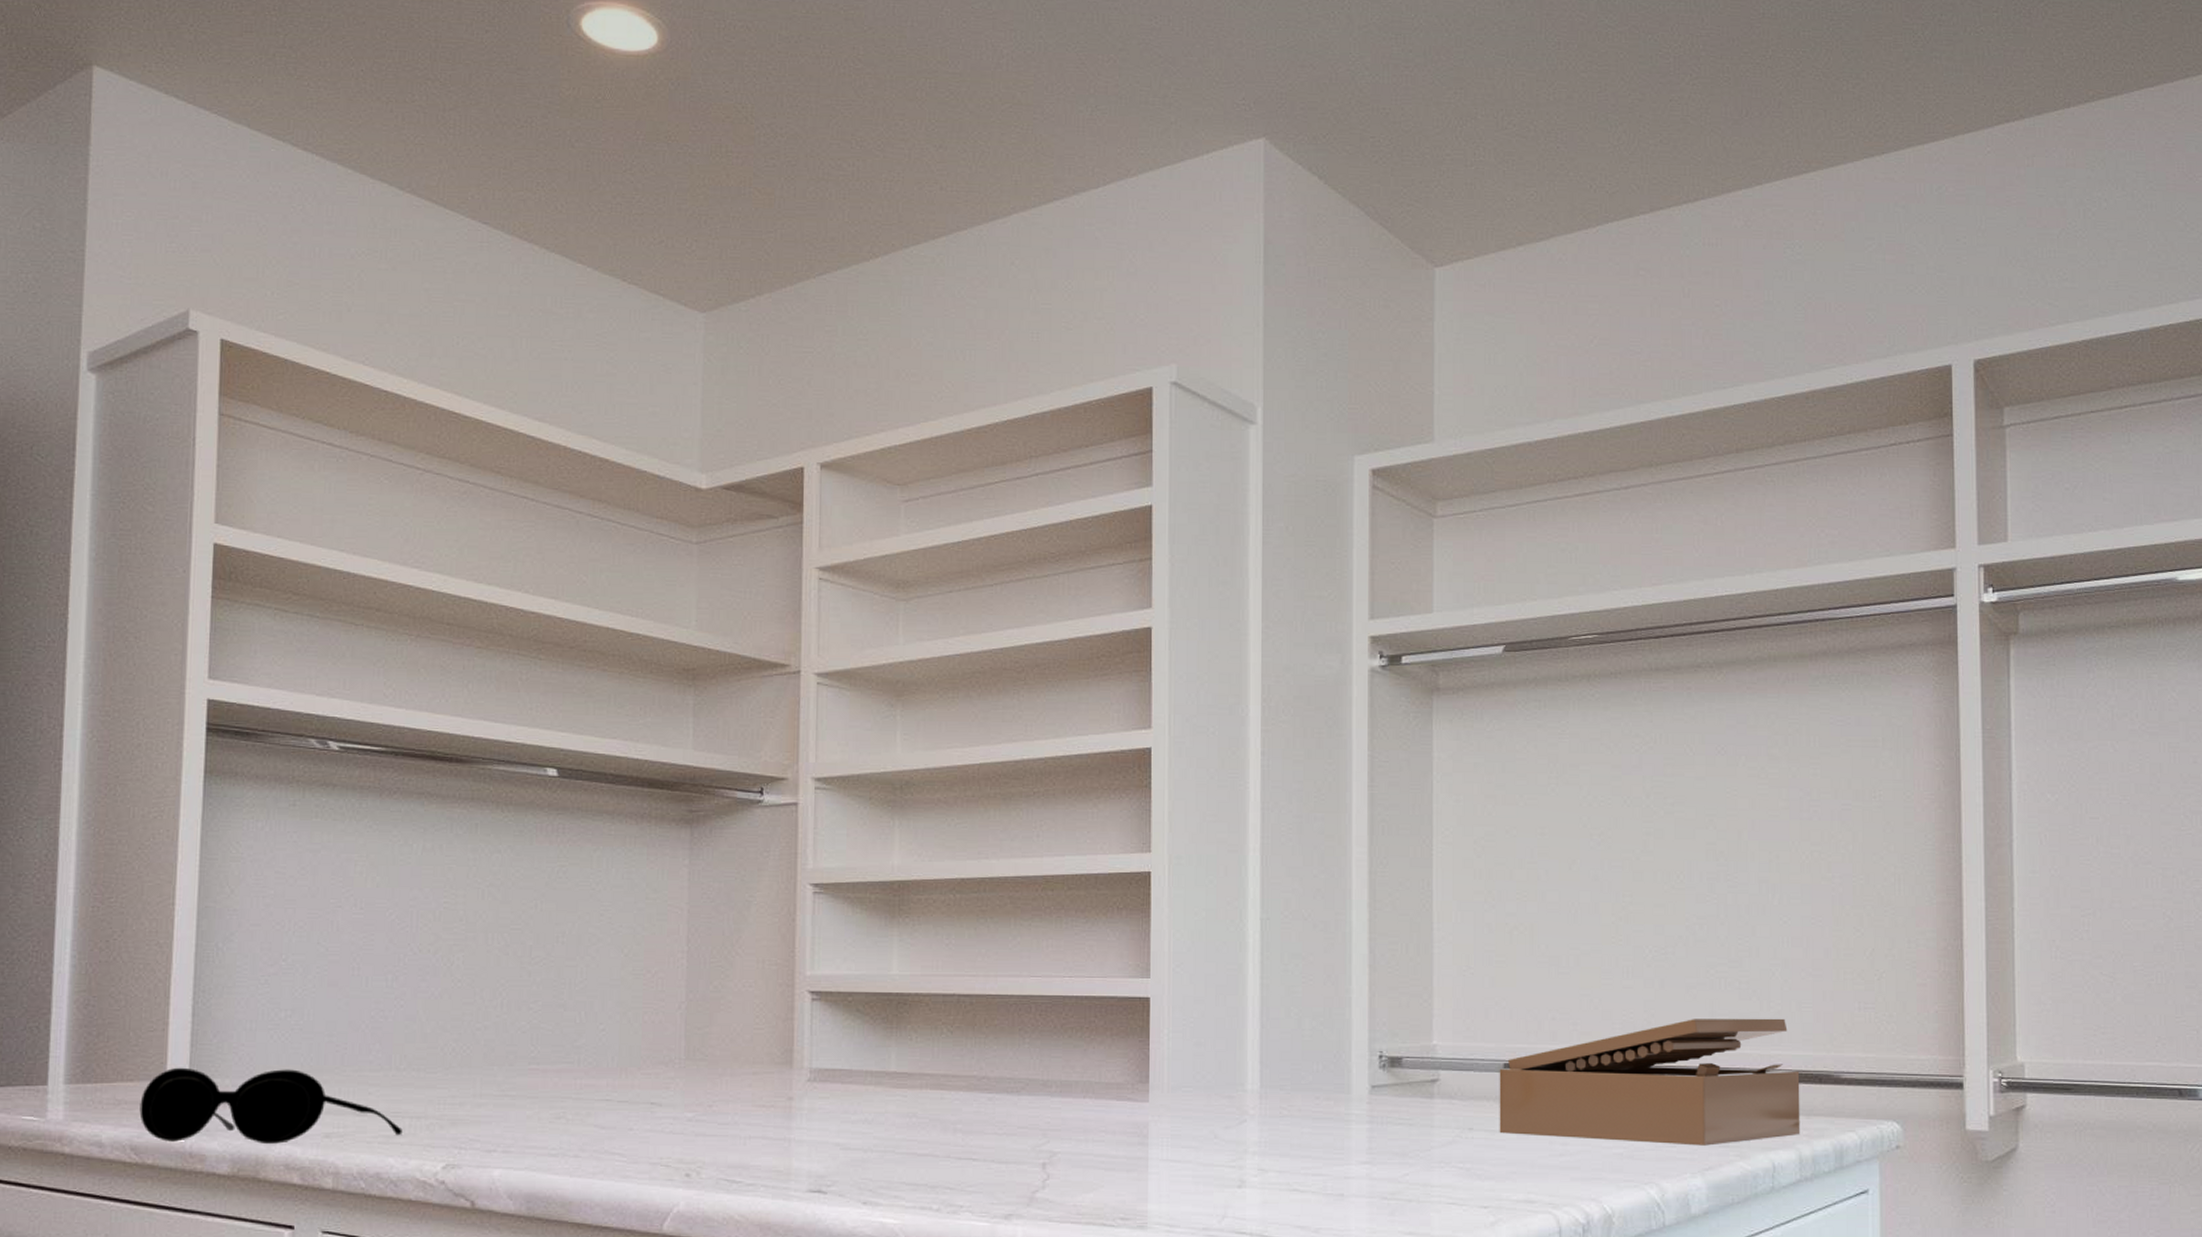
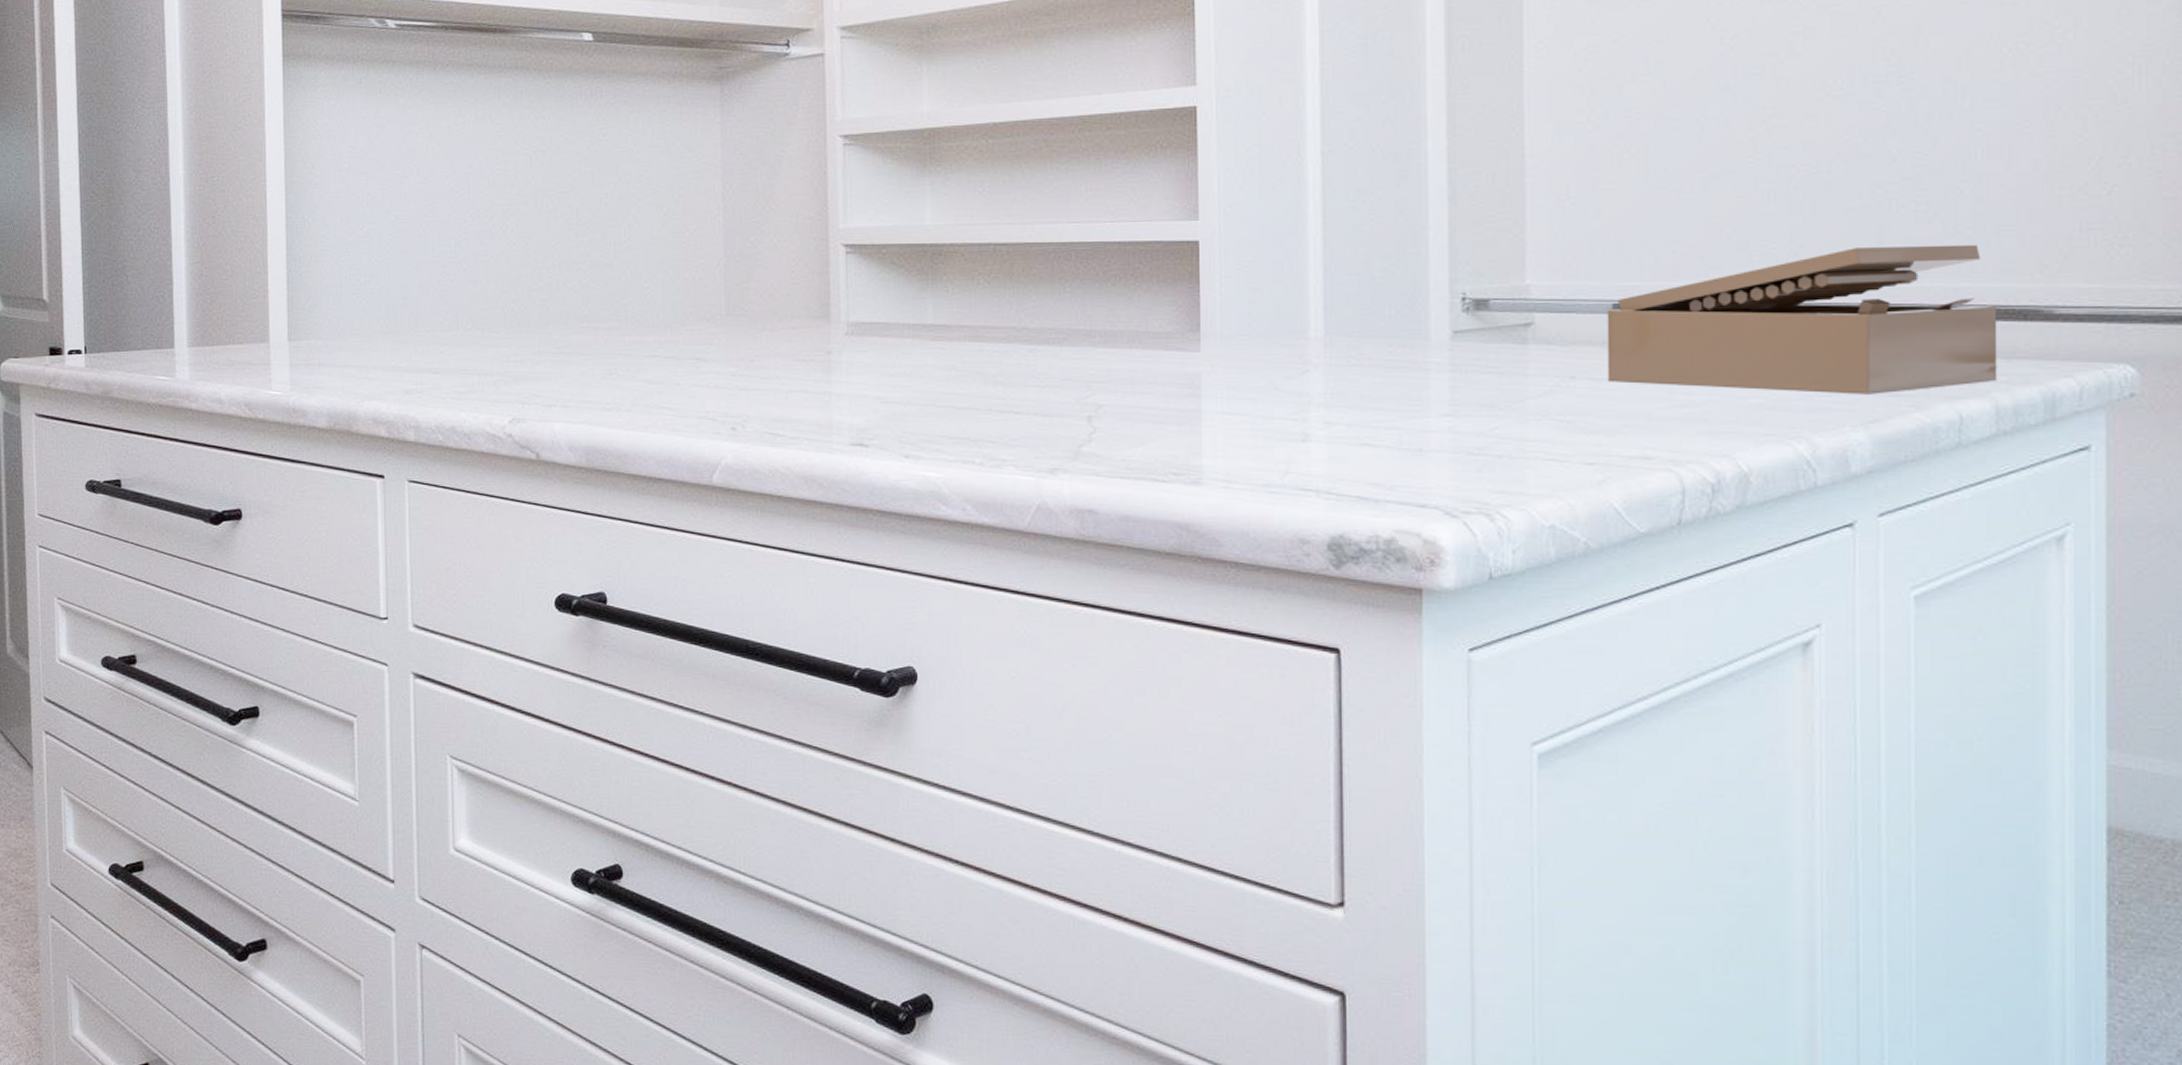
sunglasses: present [139,1067,403,1145] -> none [250,330,472,401]

